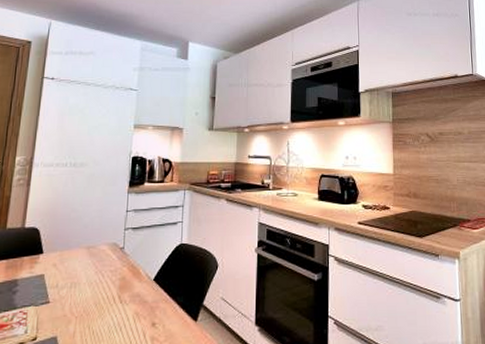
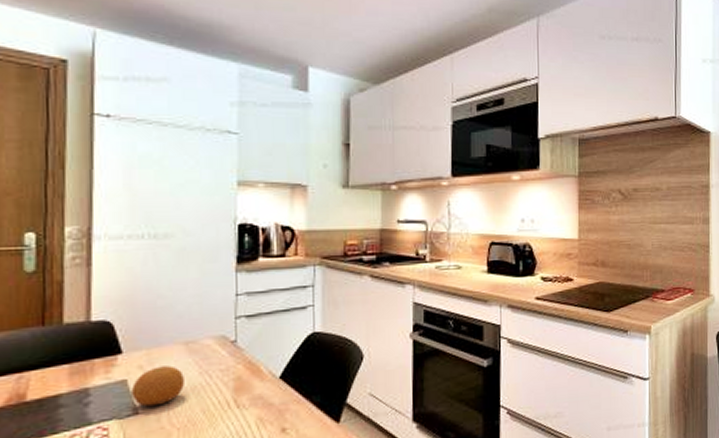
fruit: none [45,265,84,297] -> present [130,365,184,407]

